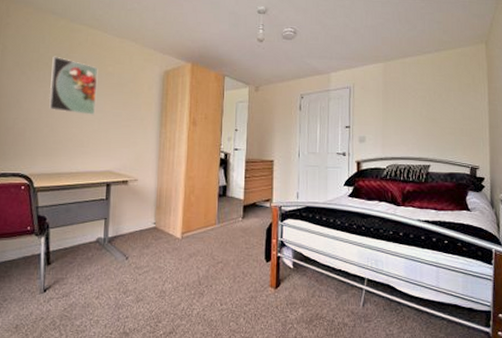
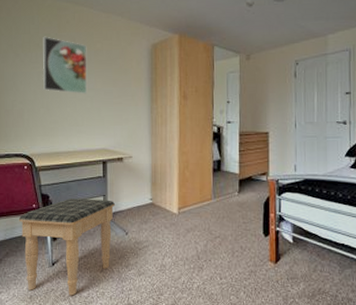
footstool: none [10,221,116,325] -> present [18,199,115,296]

